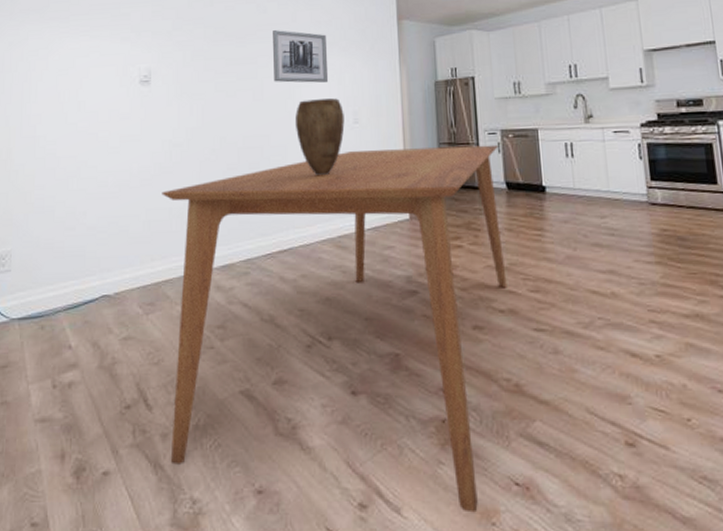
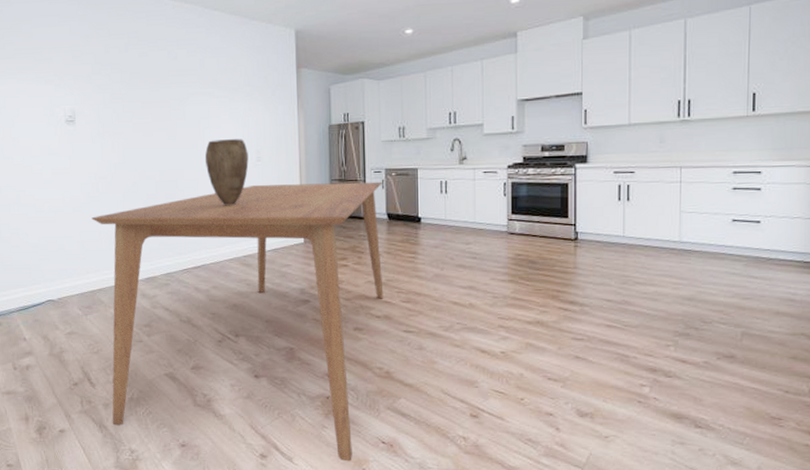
wall art: present [273,30,329,84] -> none [183,76,235,126]

